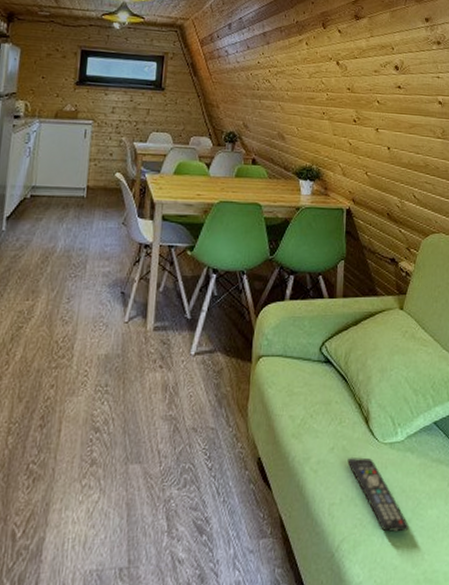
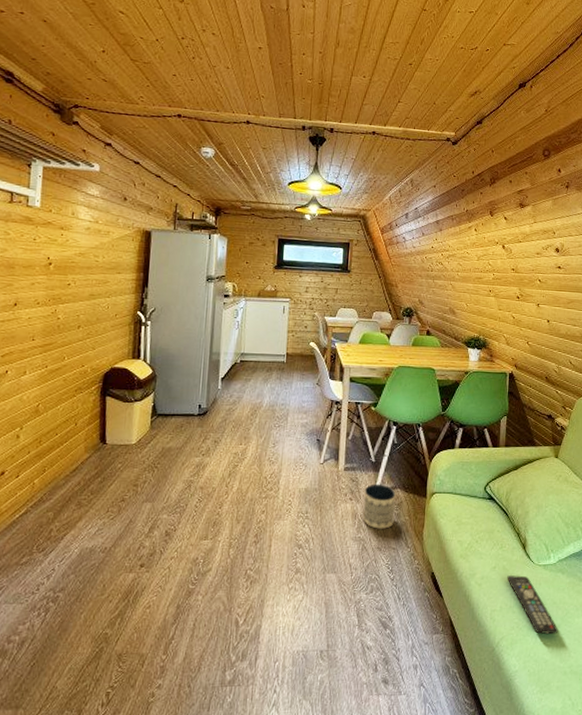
planter: none [174,346,216,404] -> present [362,483,396,529]

